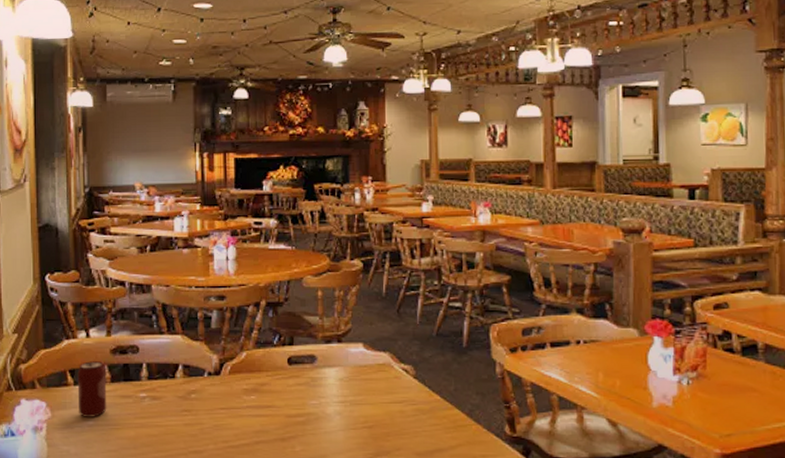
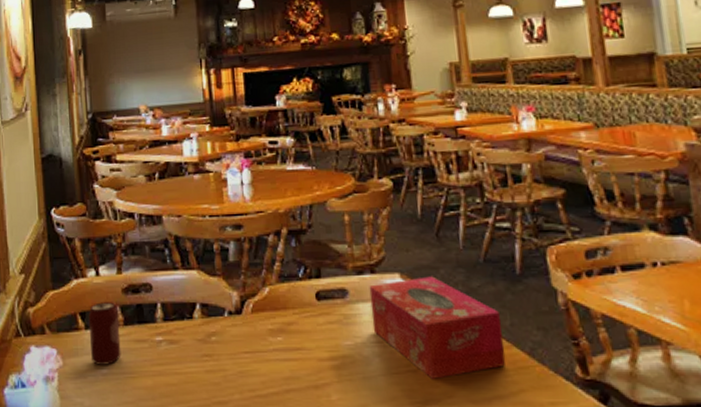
tissue box: none [335,347,448,434] -> present [369,276,507,379]

